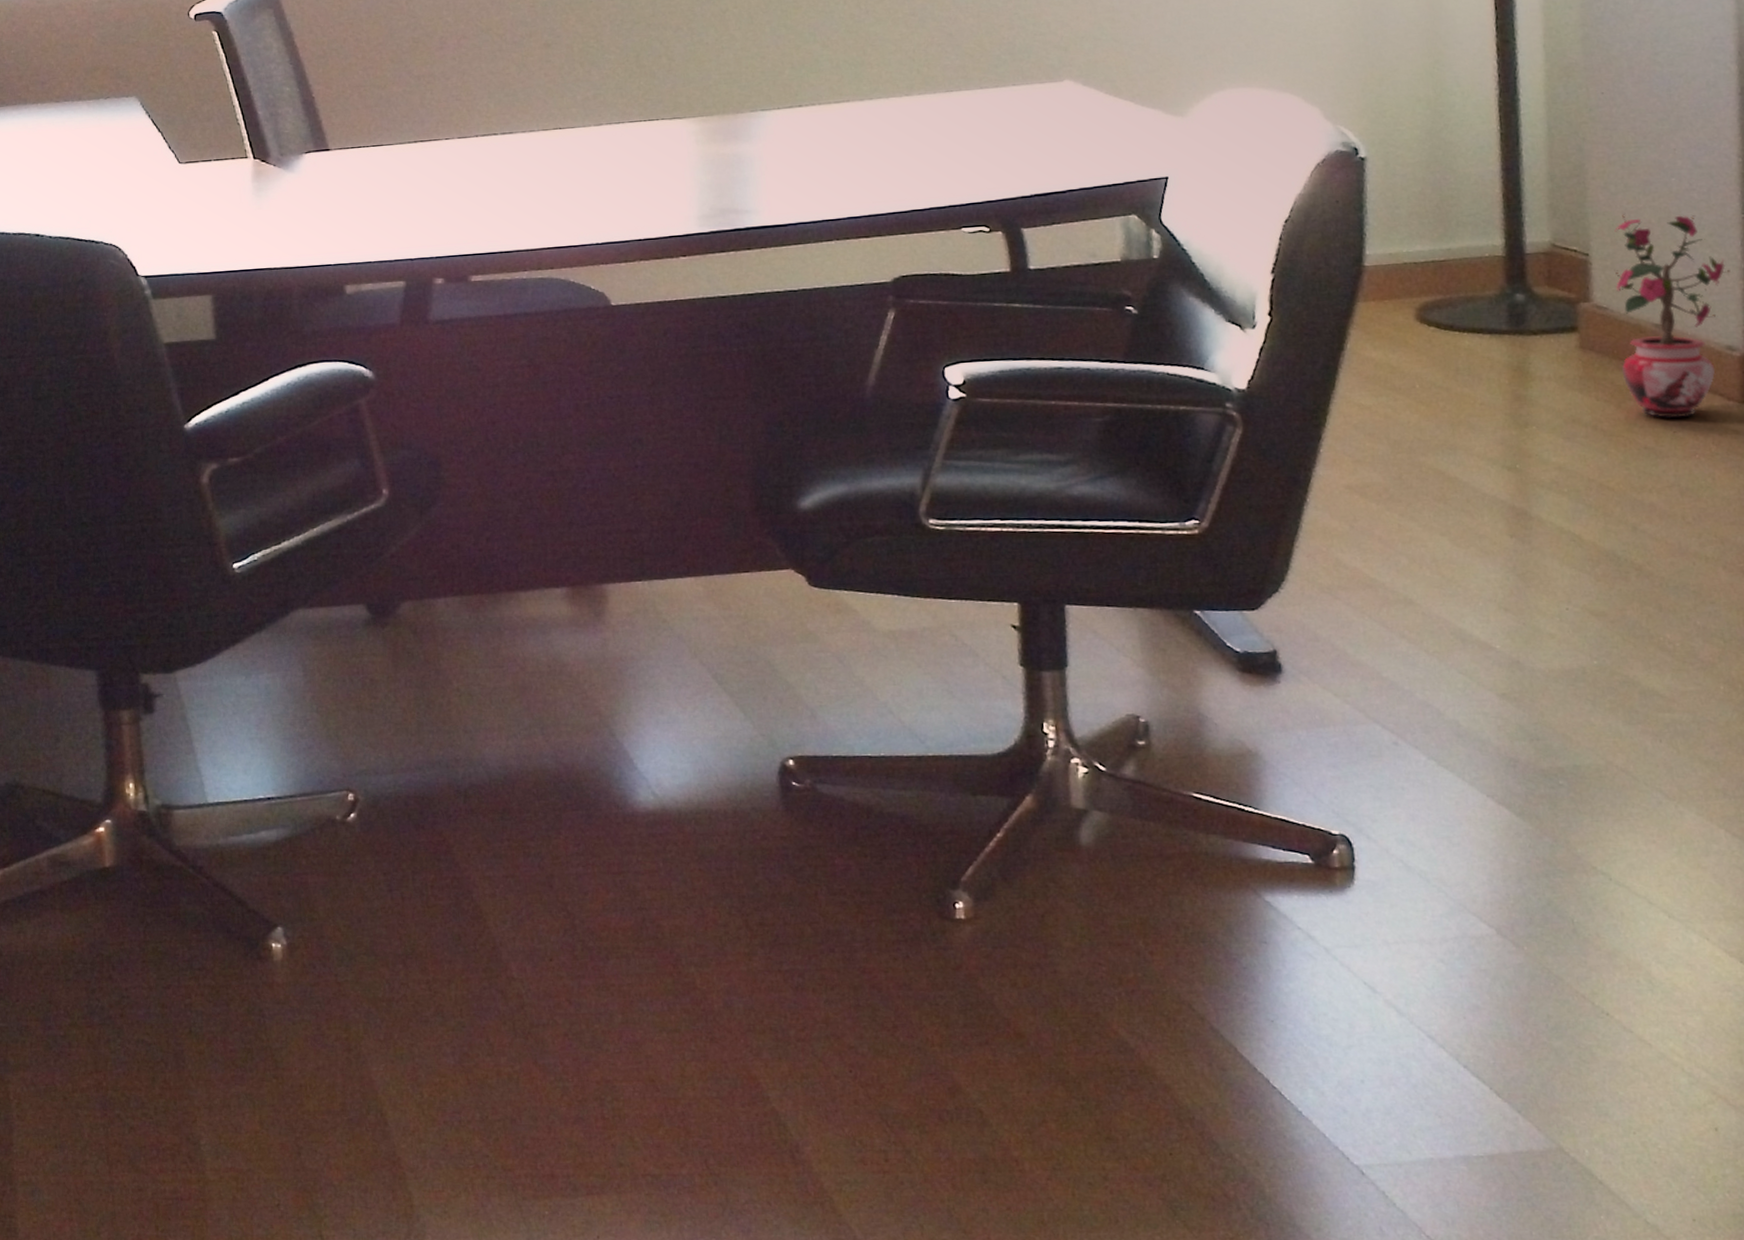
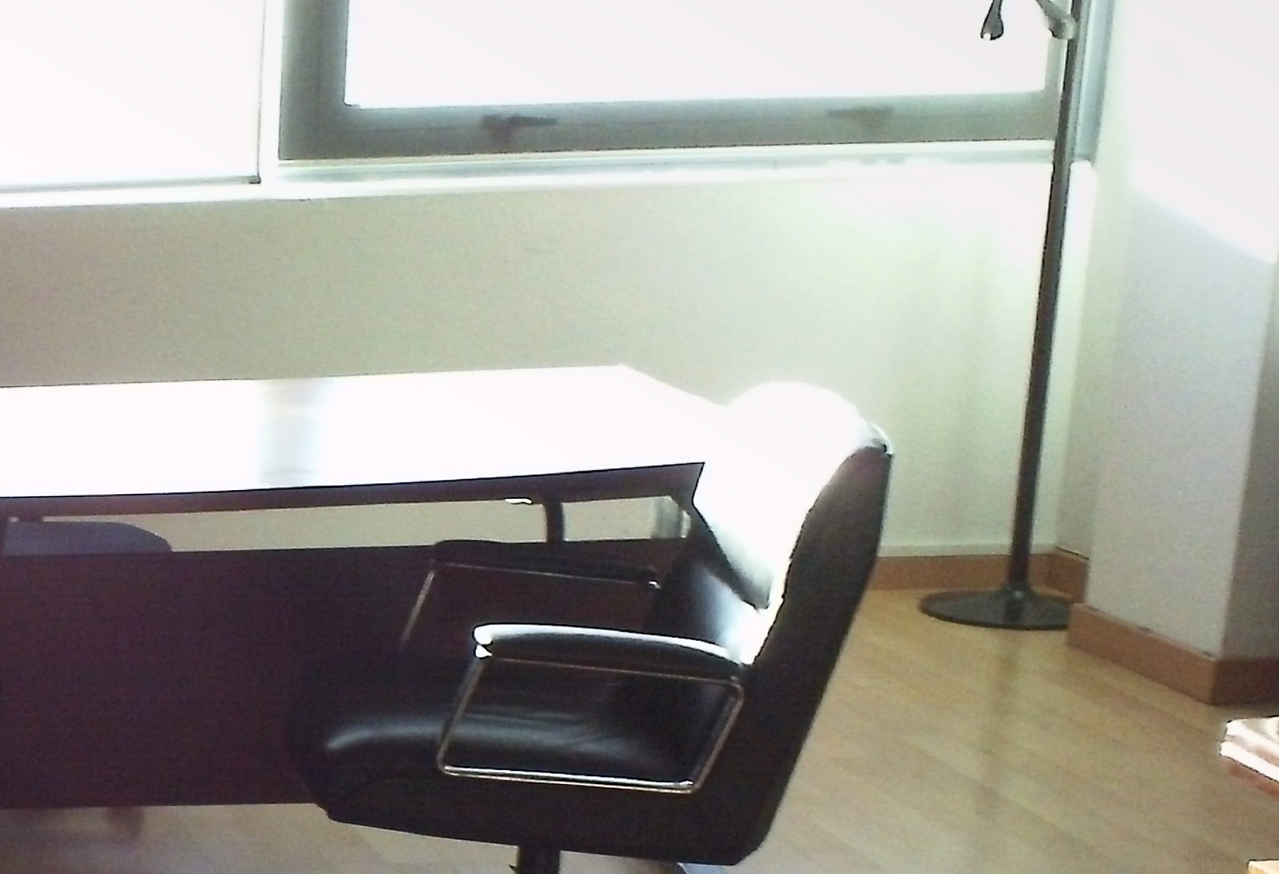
potted plant: present [1614,214,1731,418] -> none [1102,522,1219,714]

